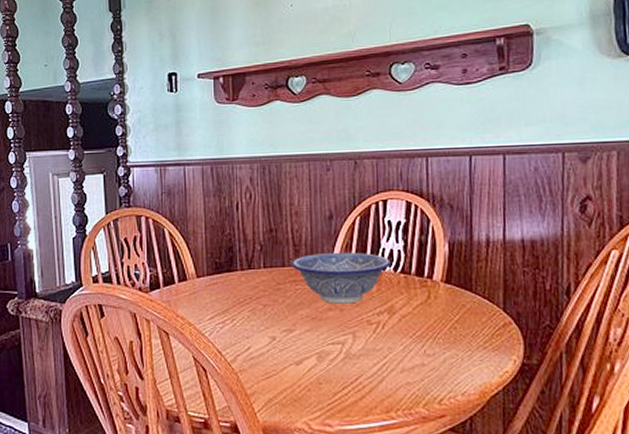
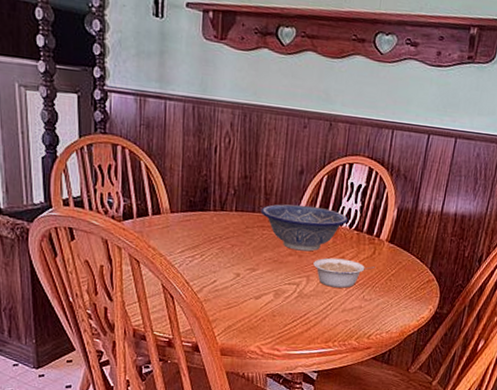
legume: none [358,308,433,343] -> present [313,257,375,288]

